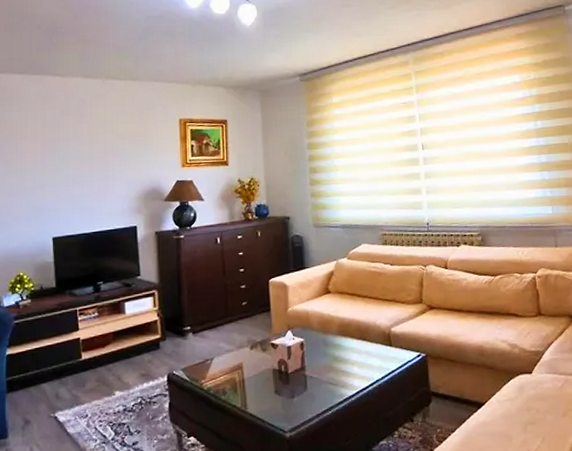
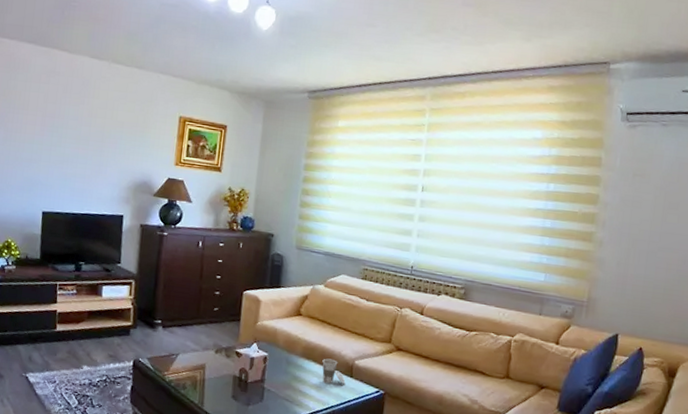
cup: none [359,331,386,357] -> present [322,358,346,384]

